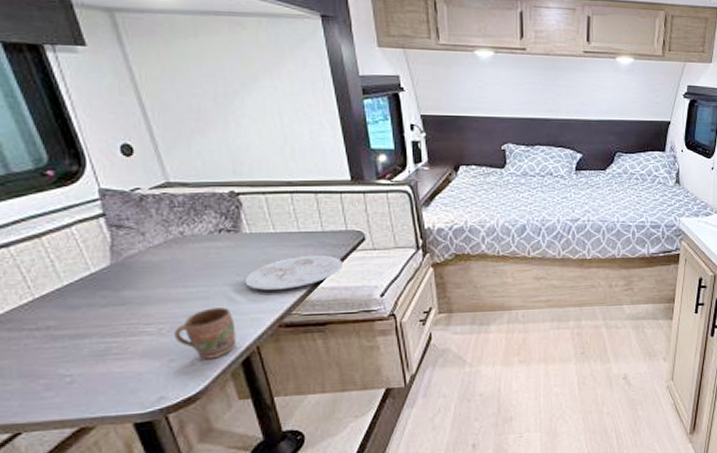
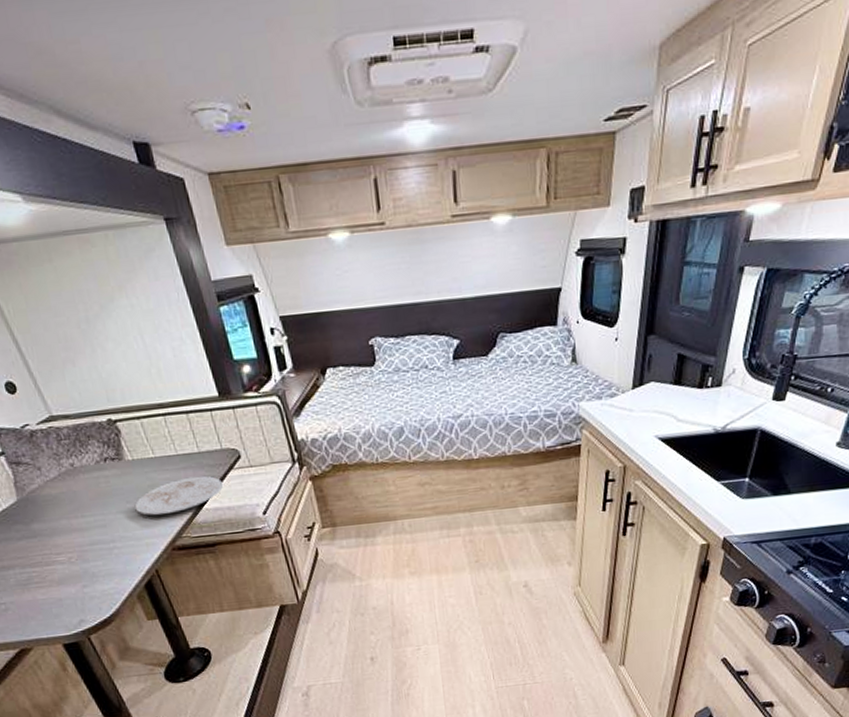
mug: present [174,307,236,359] -> none [82,534,137,584]

